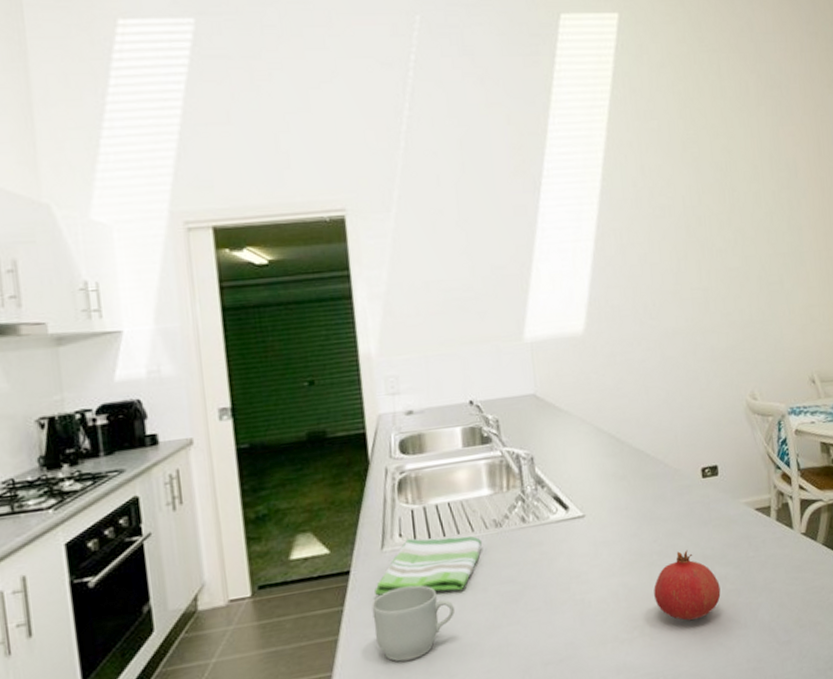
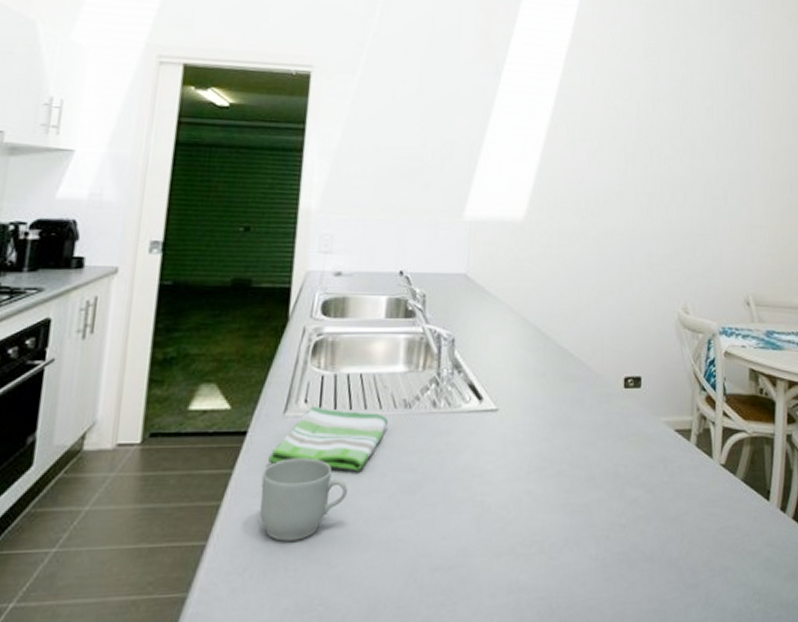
fruit: present [654,550,721,621] -> none [558,464,629,544]

